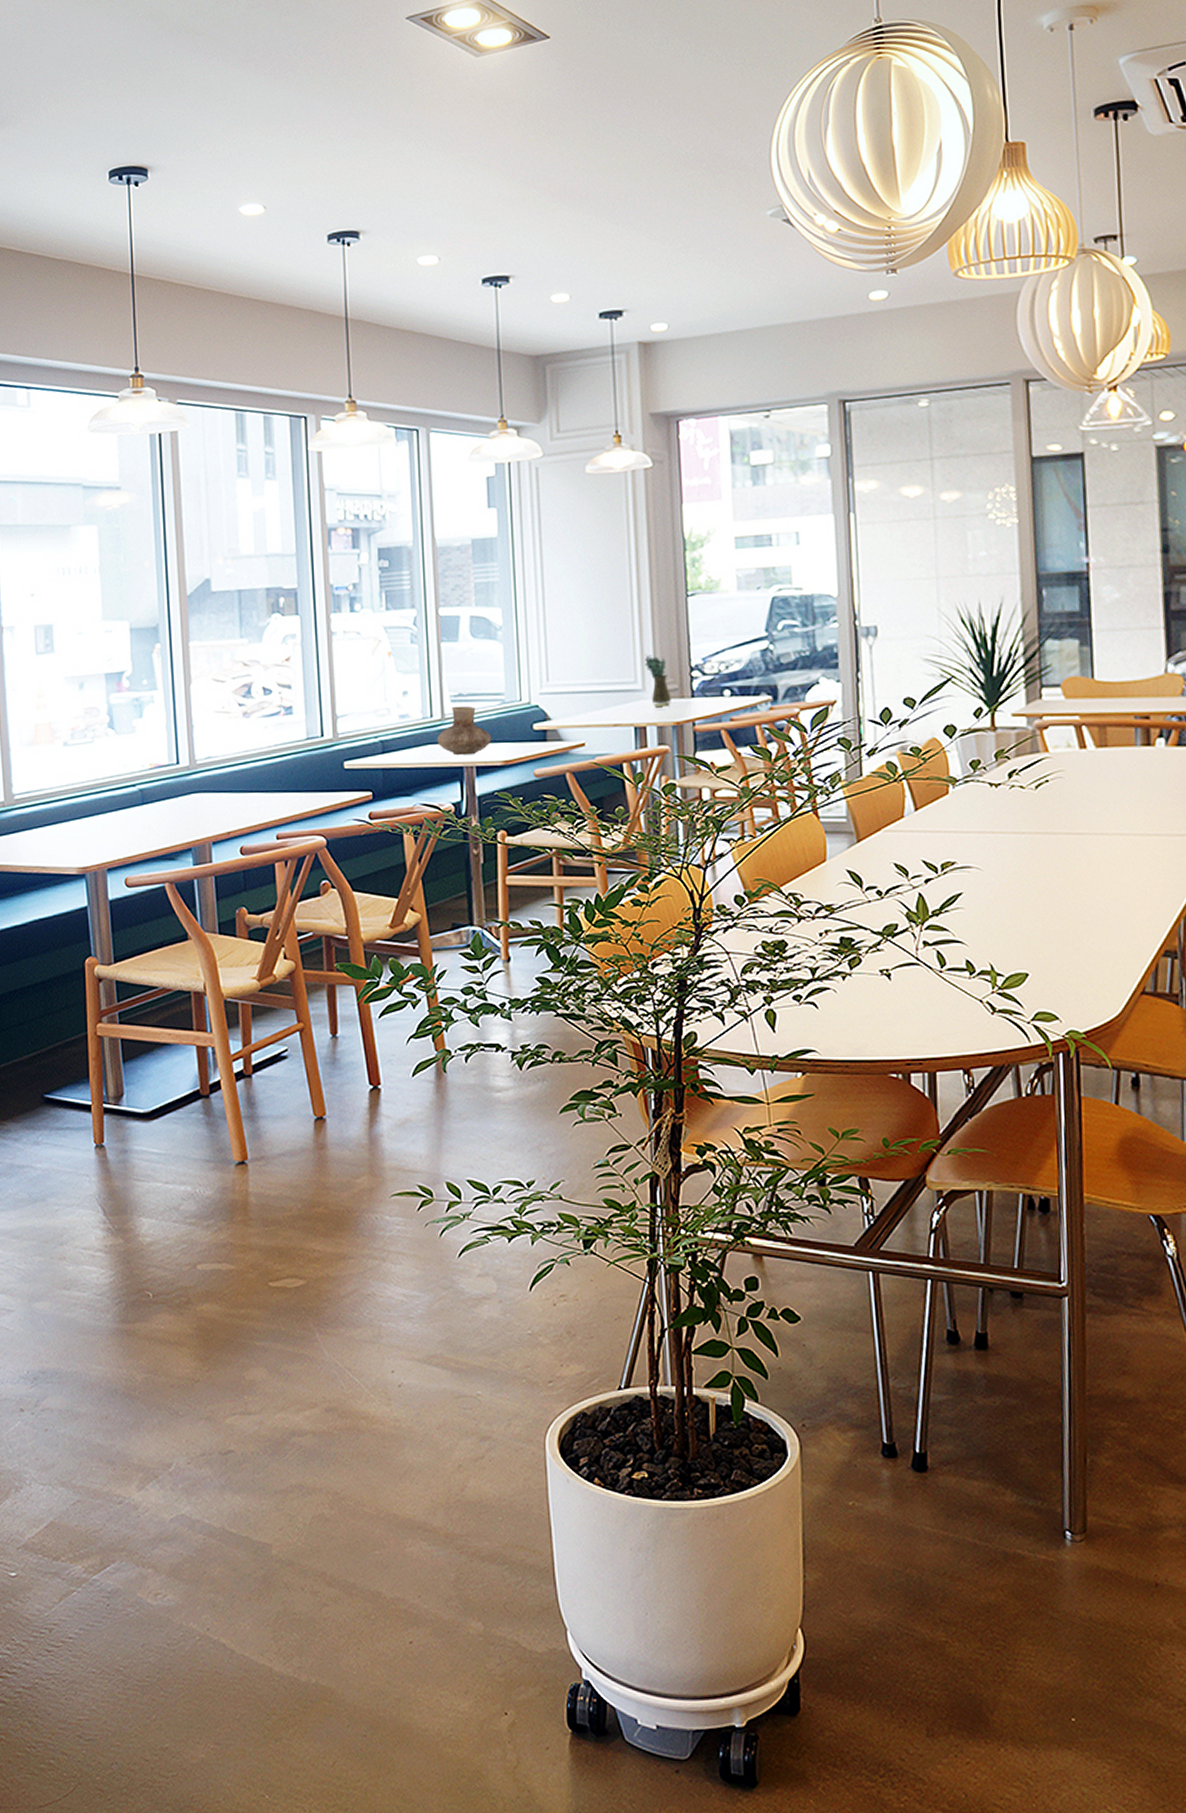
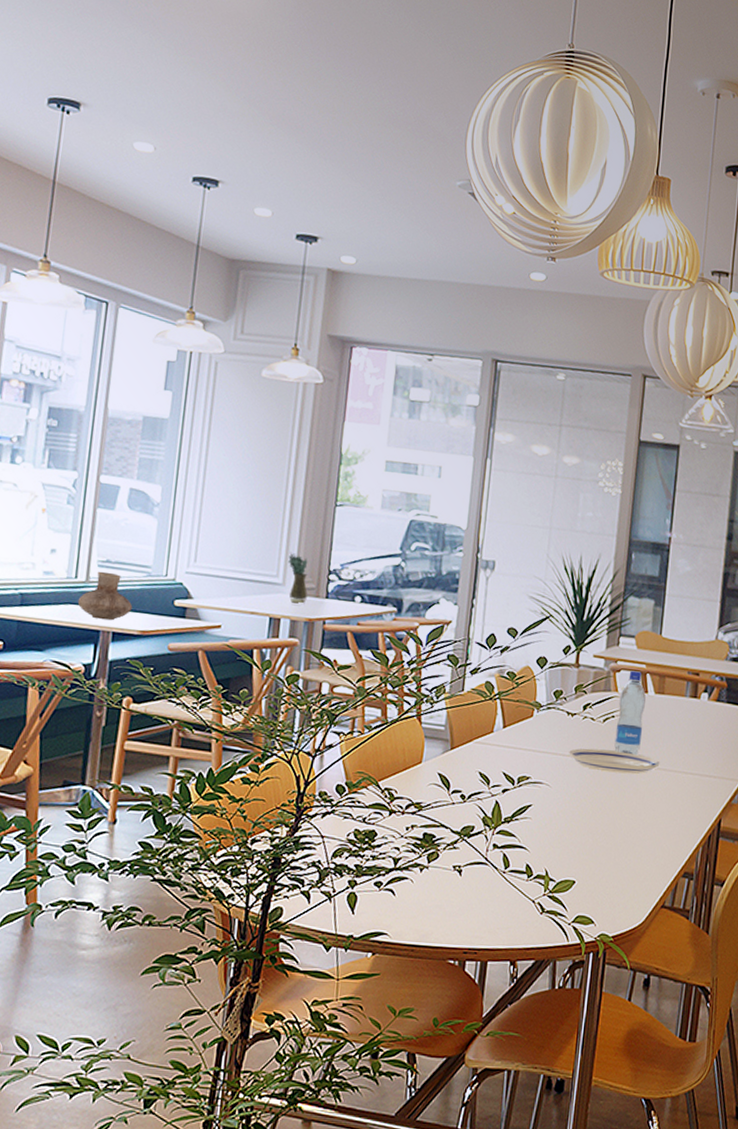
plate: none [998,819,1115,845] -> present [569,748,660,774]
bottle: none [1051,725,1087,822] -> present [614,670,646,755]

